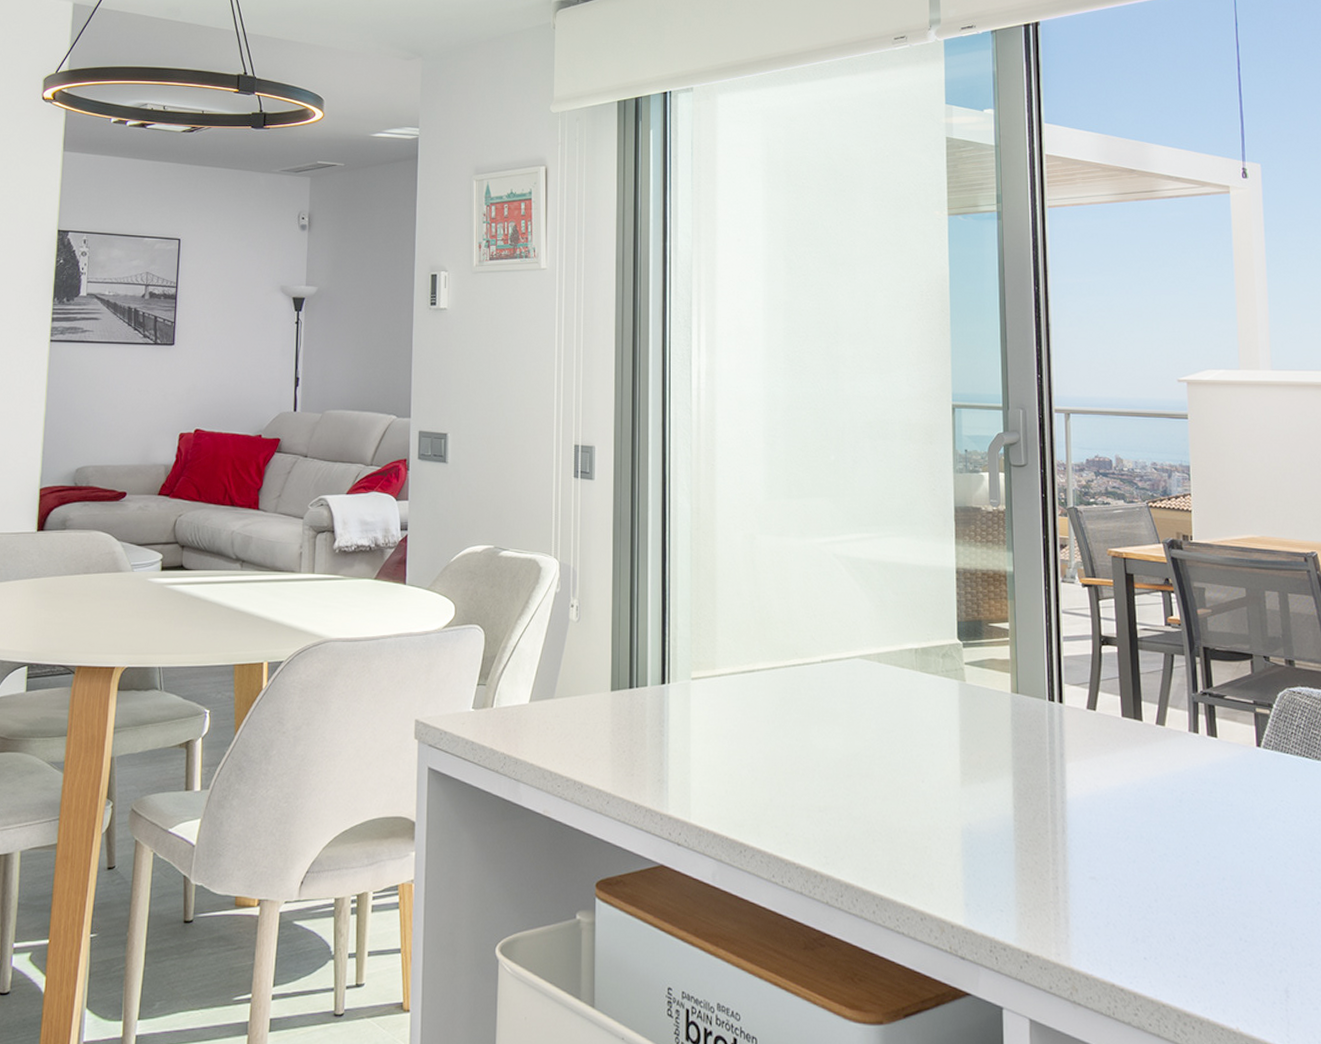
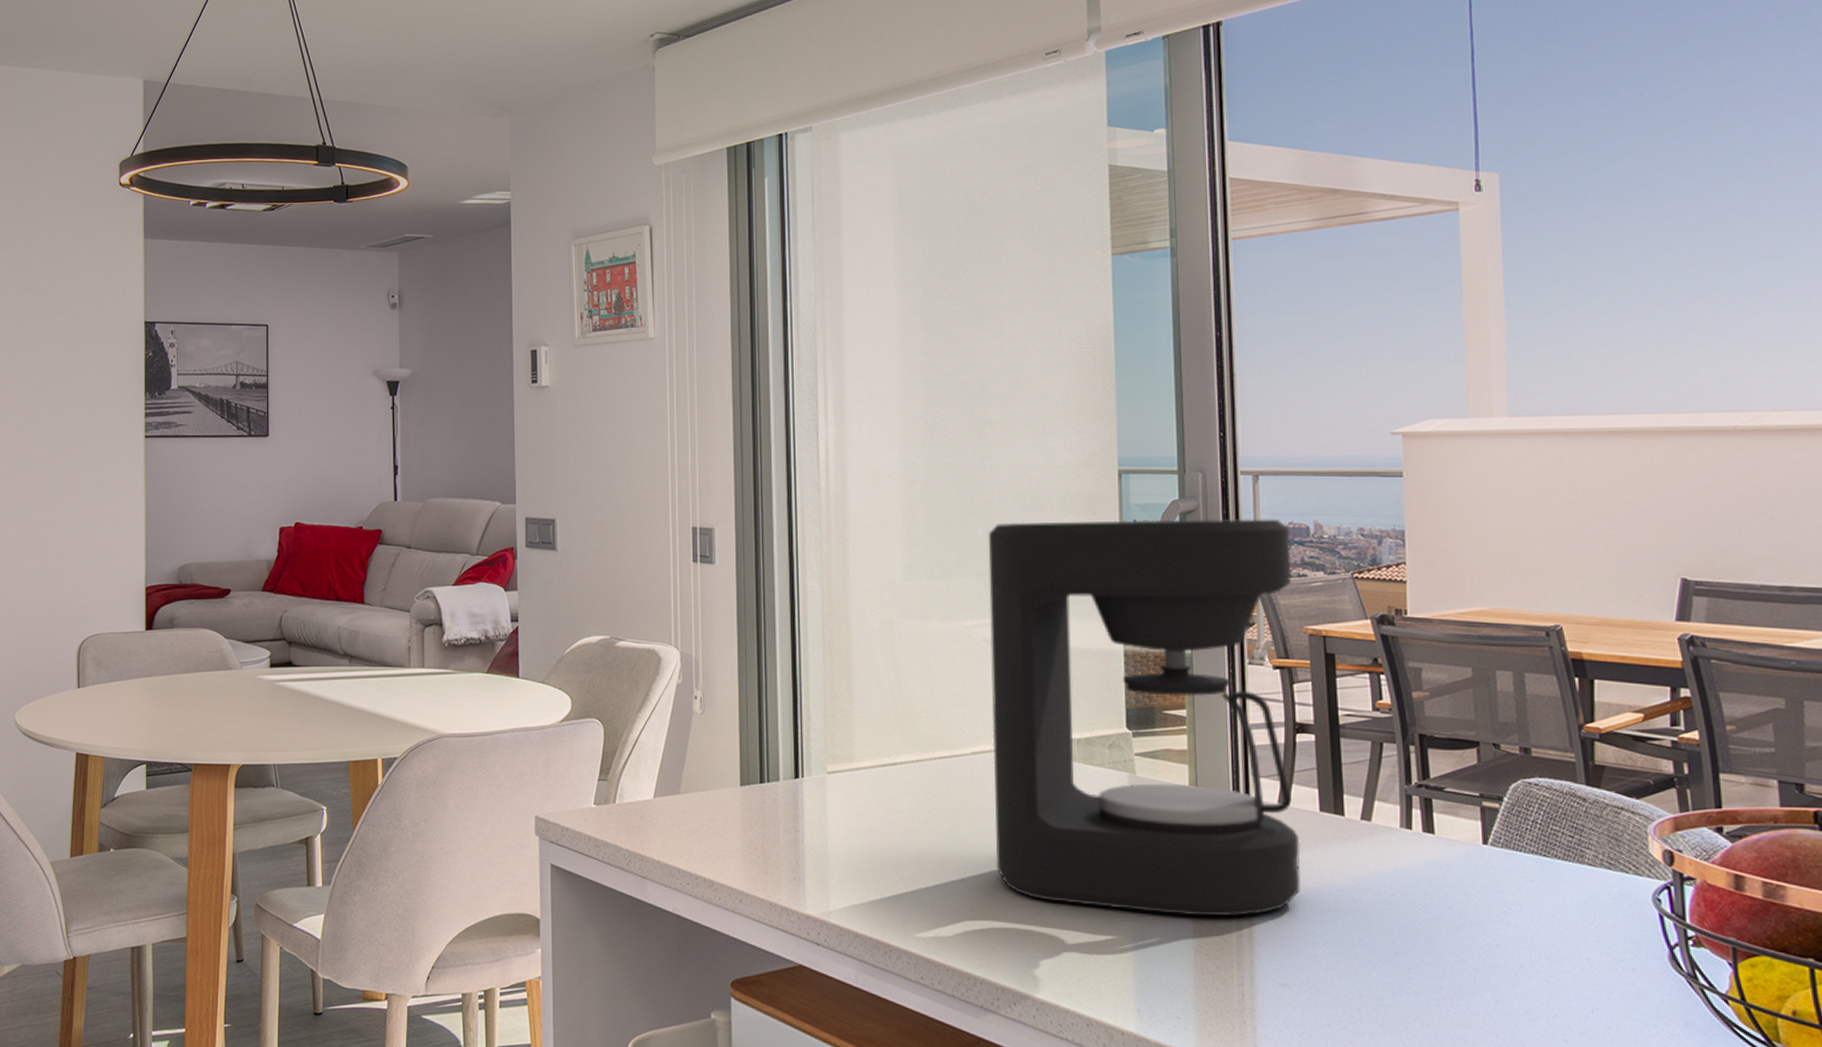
coffee maker: none [839,449,1106,815] -> present [988,518,1301,917]

